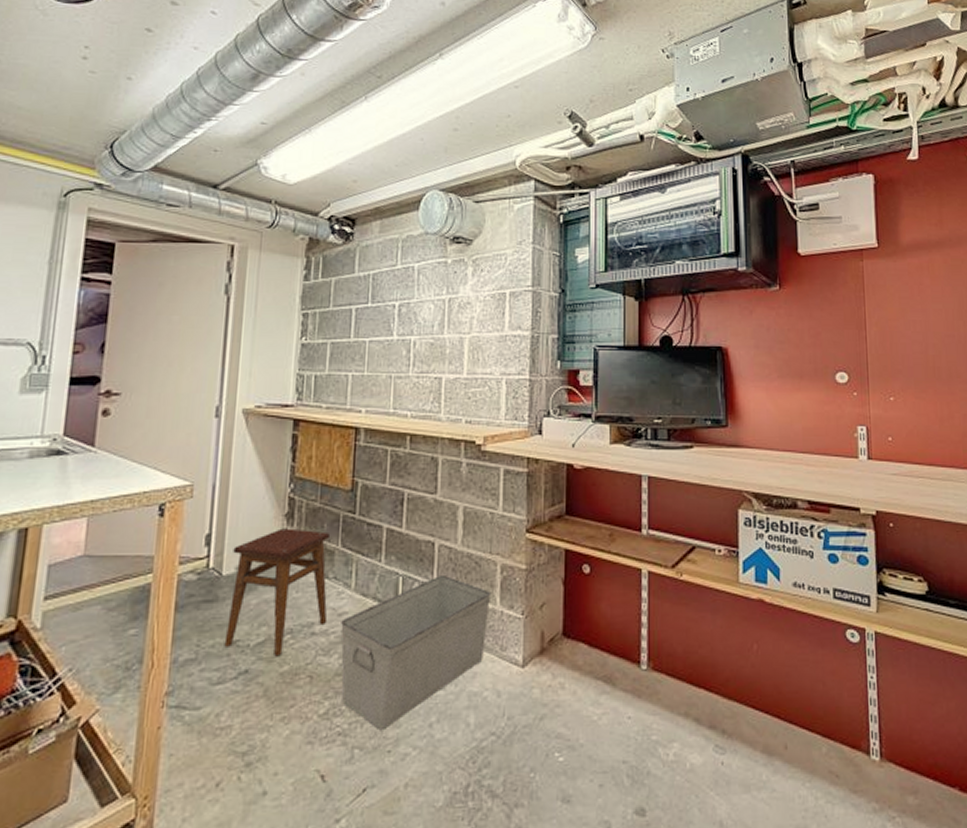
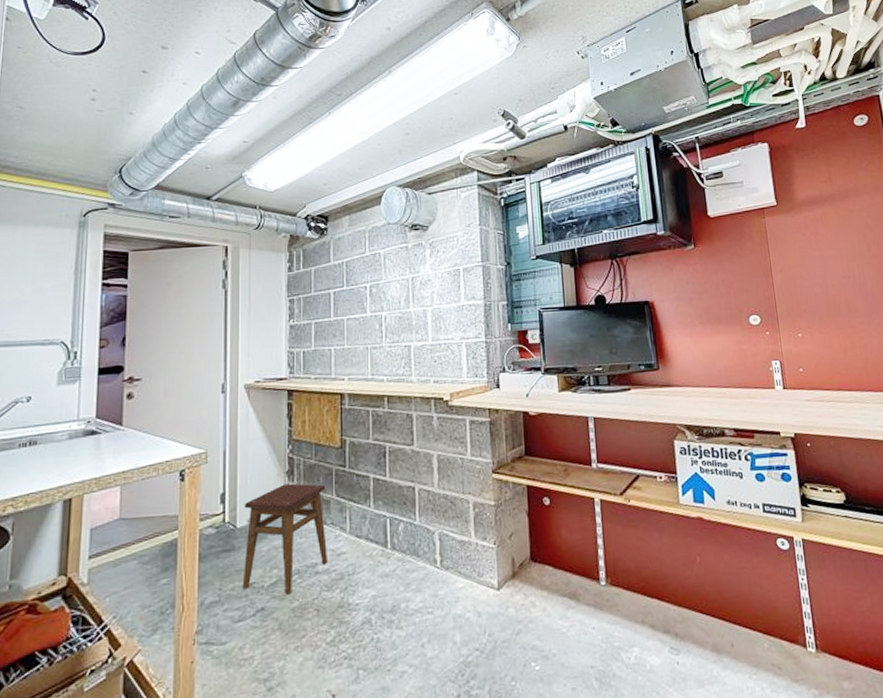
storage bin: present [340,574,492,731] -> none [340,514,467,653]

